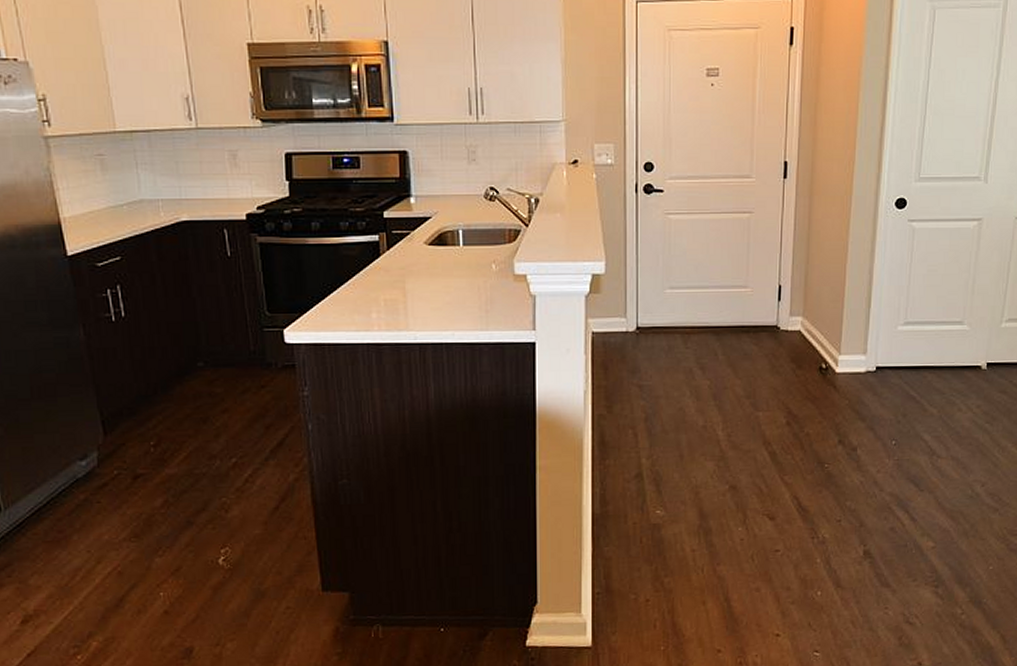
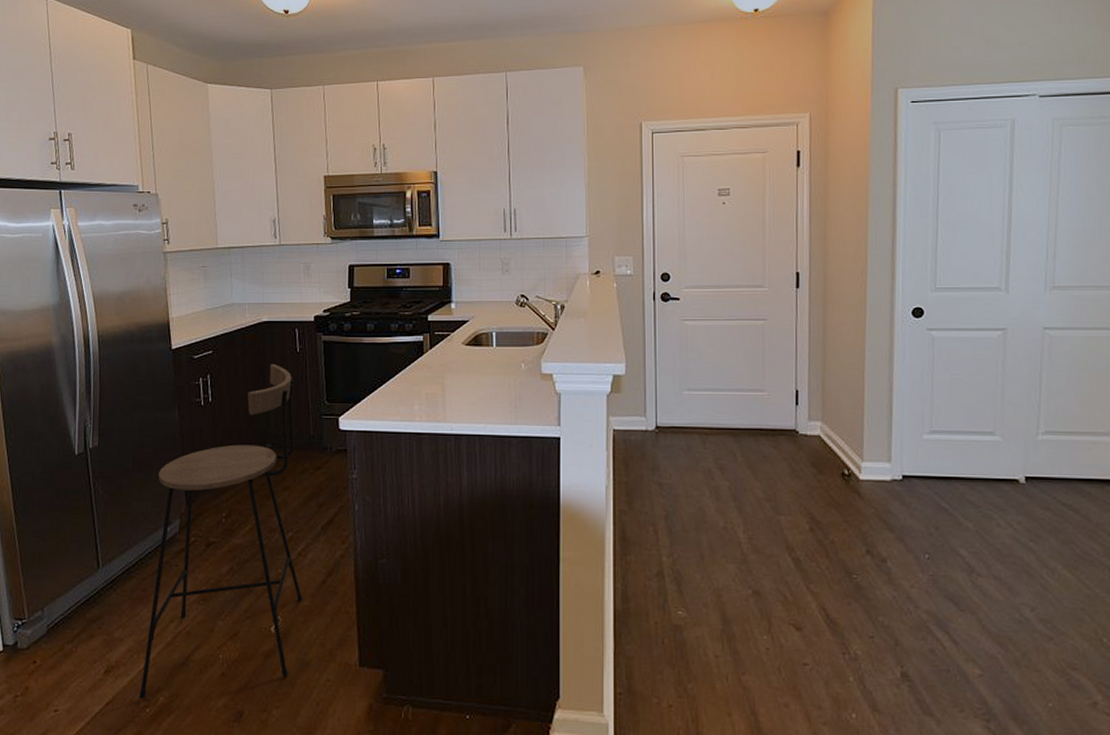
bar stool: none [65,271,254,647] -> present [139,364,303,699]

